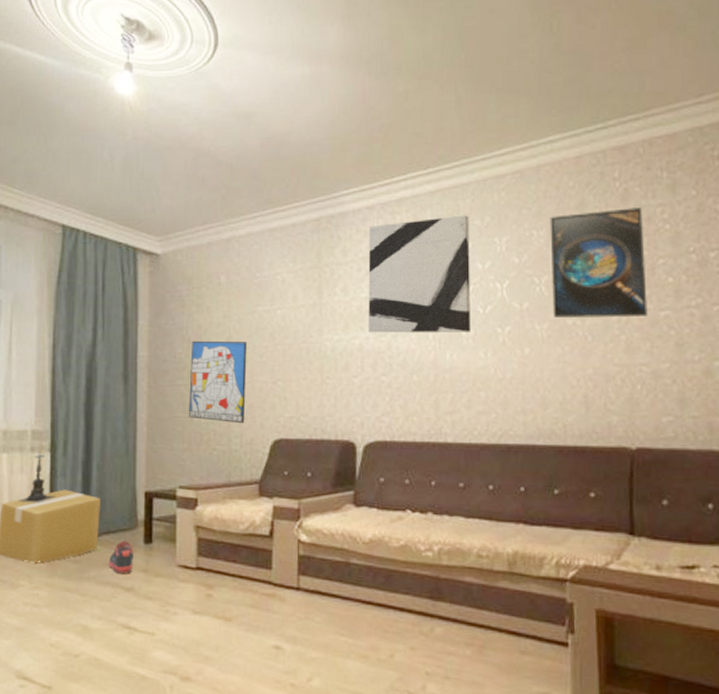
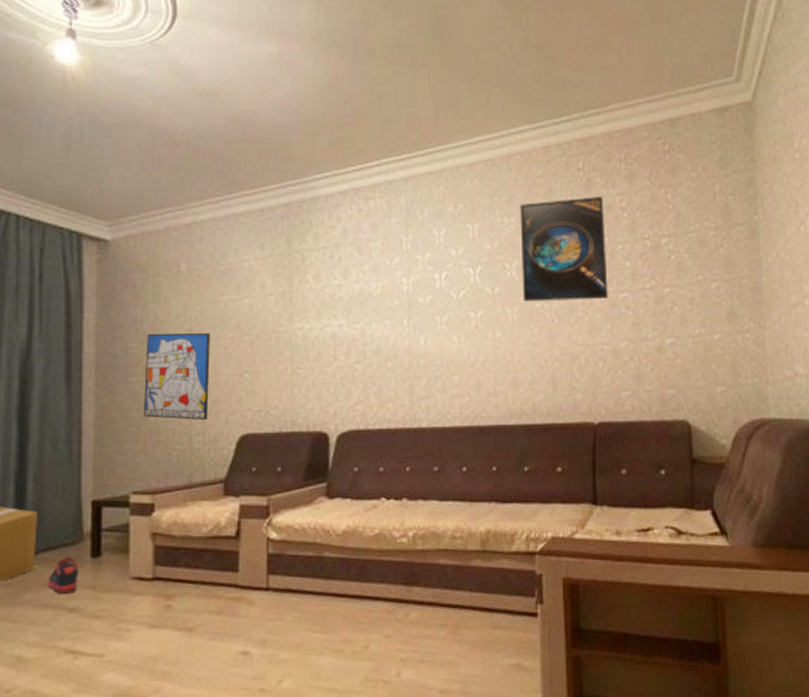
wall art: present [368,215,471,333] -> none [341,202,444,321]

